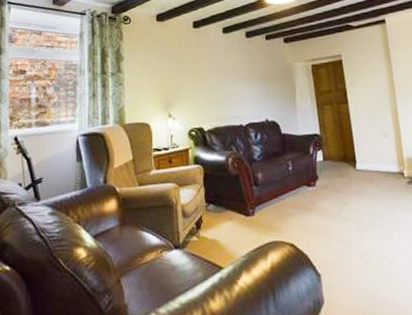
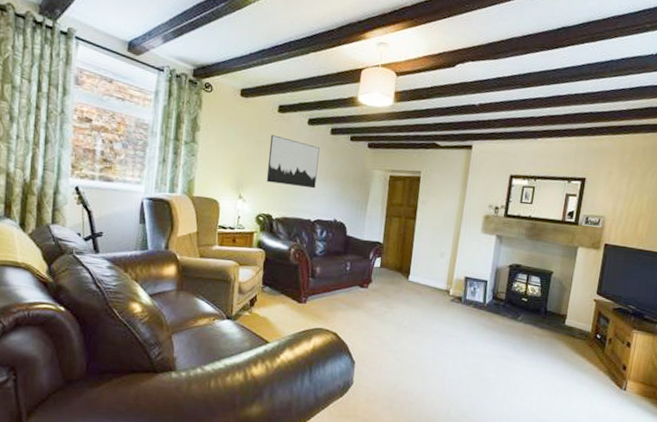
wall art: none [189,49,241,96] -> present [266,134,320,189]

